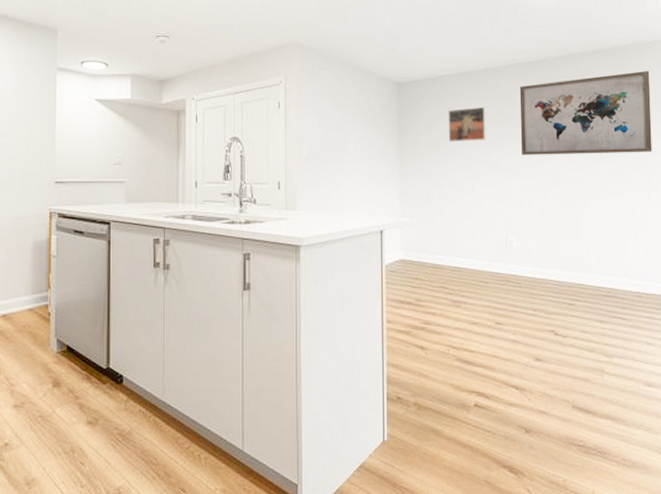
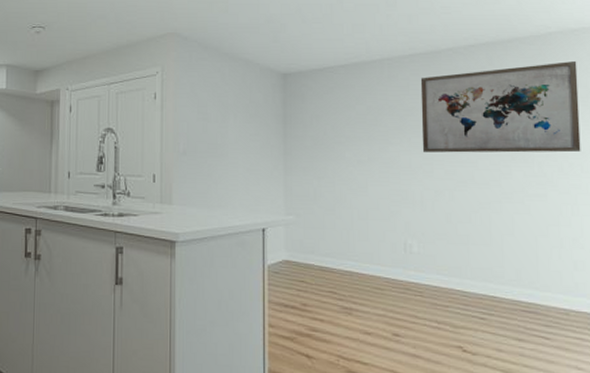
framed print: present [448,106,486,142] -> none [338,99,382,137]

